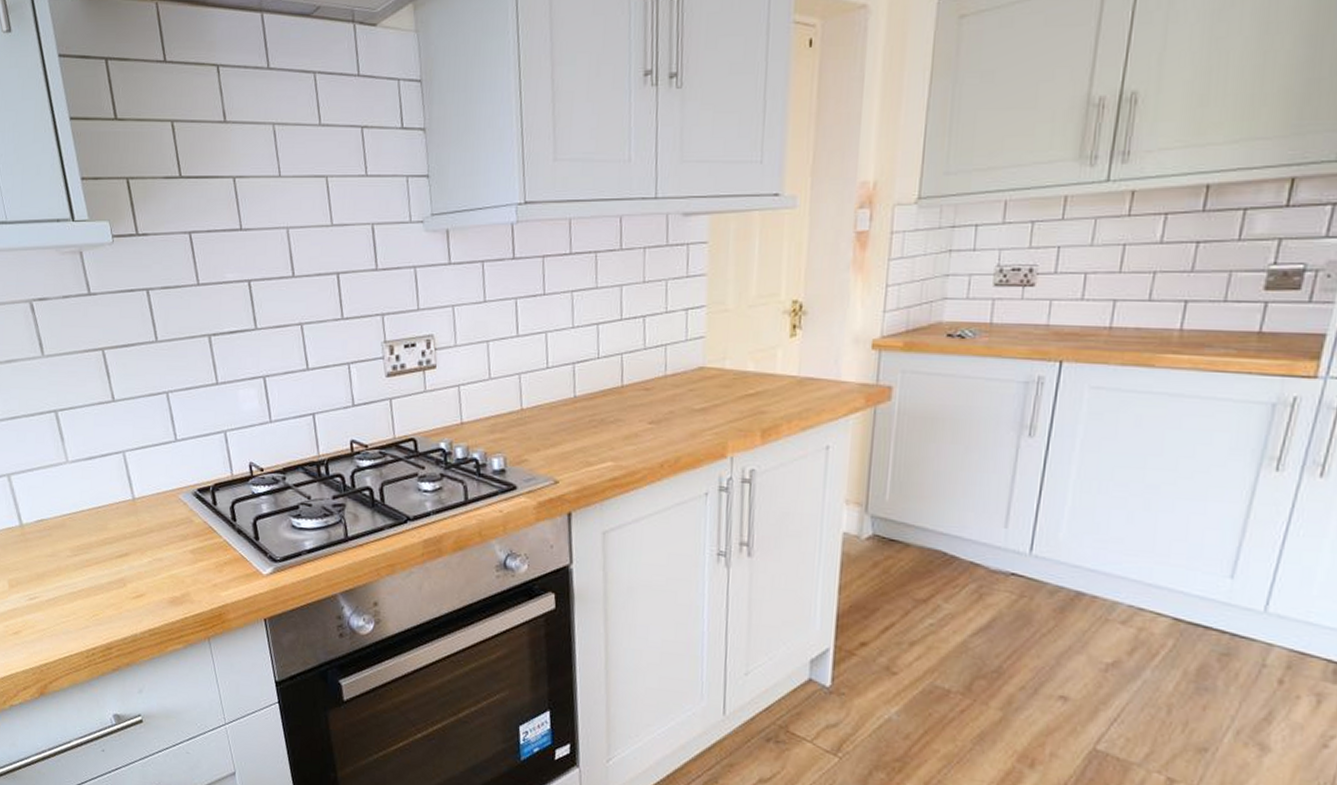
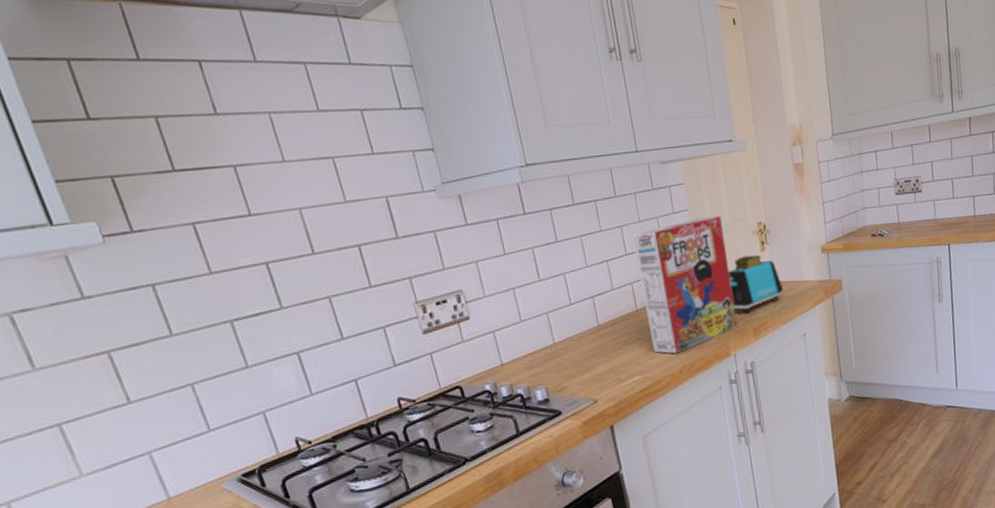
cereal box: none [631,286,747,444] -> present [631,216,738,354]
toaster: none [741,339,811,411] -> present [728,254,784,314]

